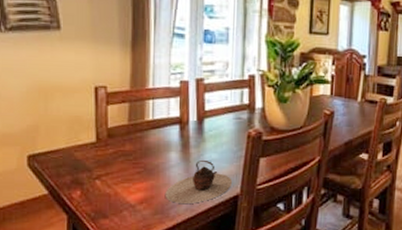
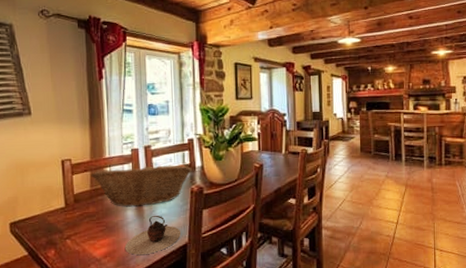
fruit basket: none [129,99,251,148] -> present [90,163,192,207]

